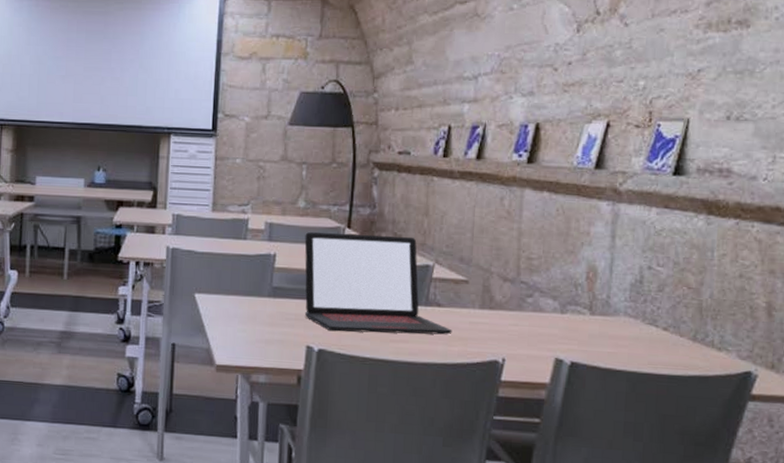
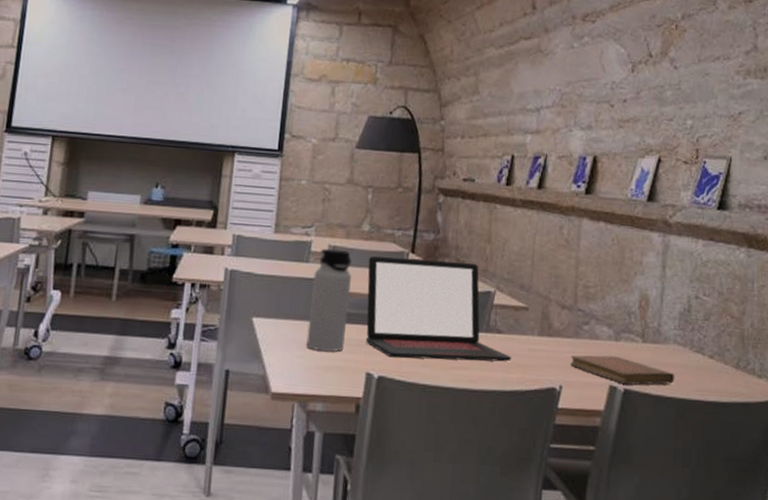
water bottle: none [247,225,289,326] -> present [306,248,352,352]
notebook: none [513,328,626,358] -> present [570,355,675,385]

